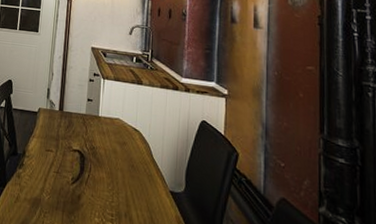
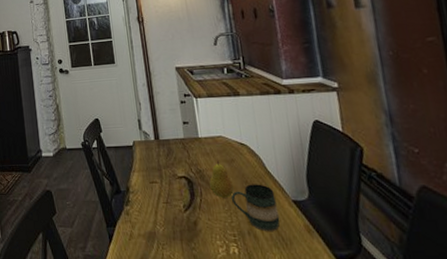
fruit: none [100,140,120,178] -> present [209,160,234,198]
mug: none [117,168,156,217] -> present [232,184,280,231]

